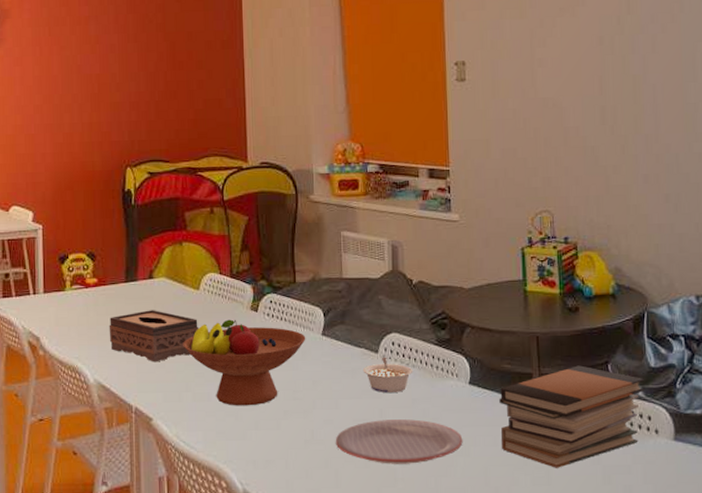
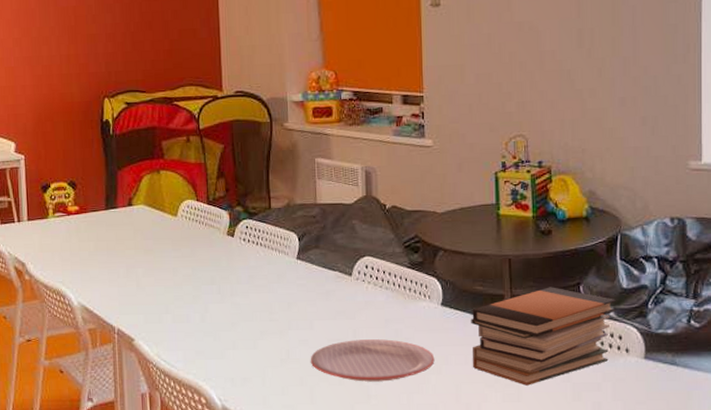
tissue box: present [109,310,199,362] -> none [90,236,178,286]
fruit bowl: present [183,319,306,406] -> none [162,244,281,327]
legume: present [362,357,413,393] -> none [337,279,386,314]

